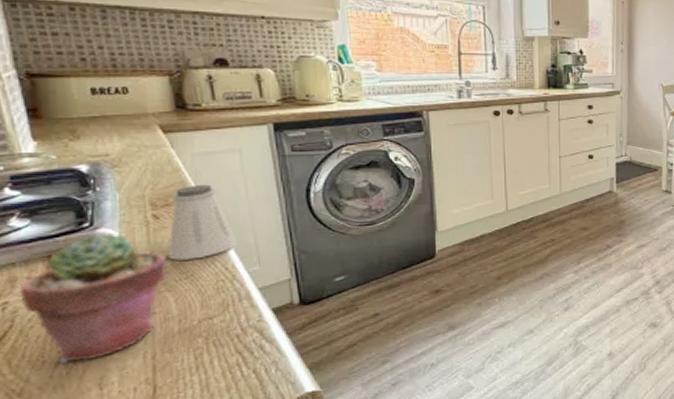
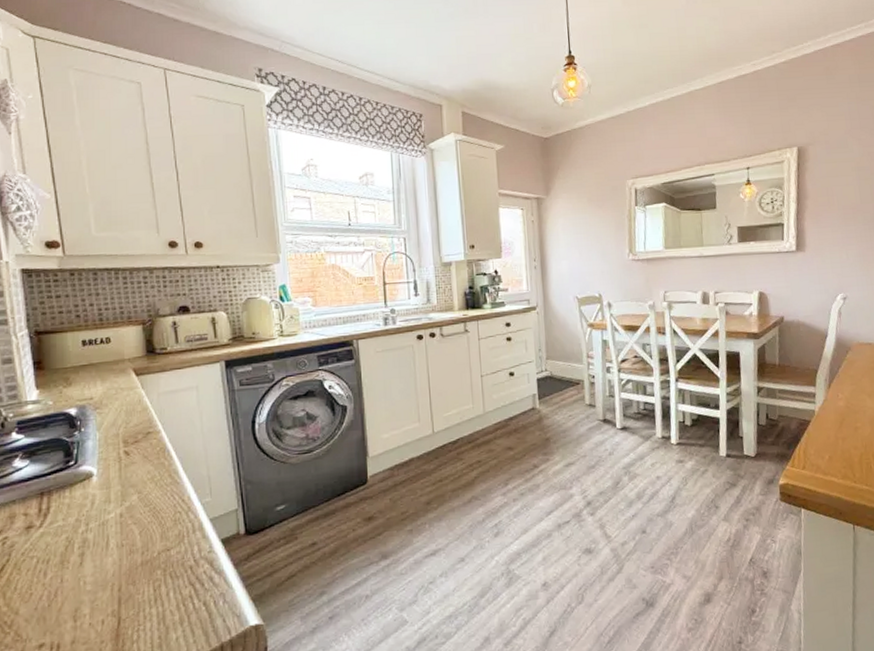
potted succulent: present [19,233,168,363] -> none [17,470,135,595]
saltshaker: present [167,184,237,261] -> none [135,420,193,494]

